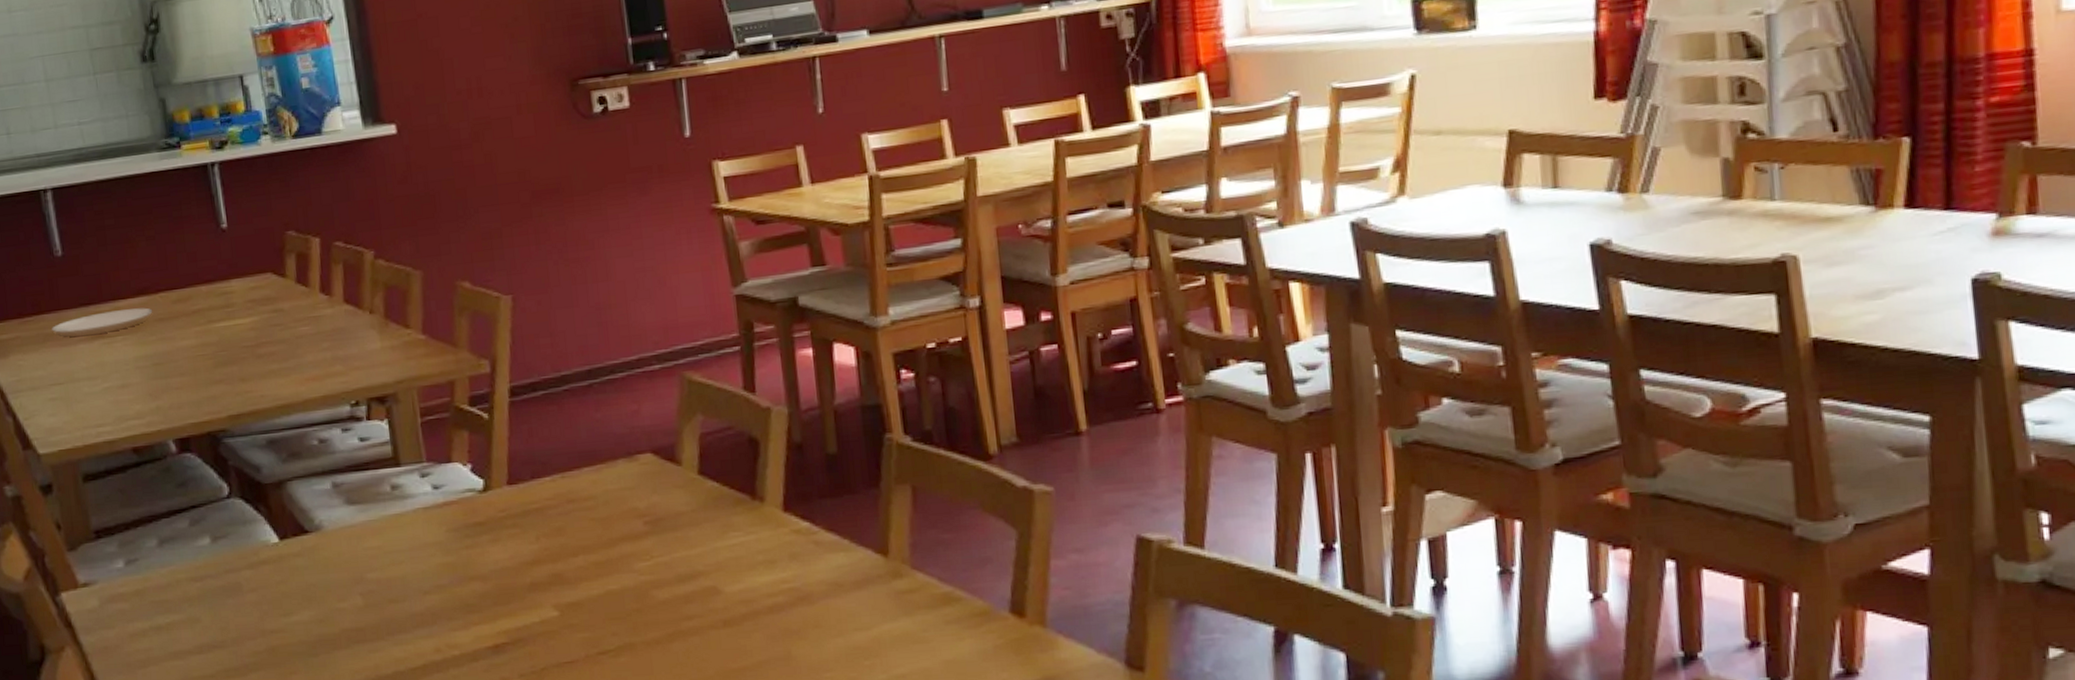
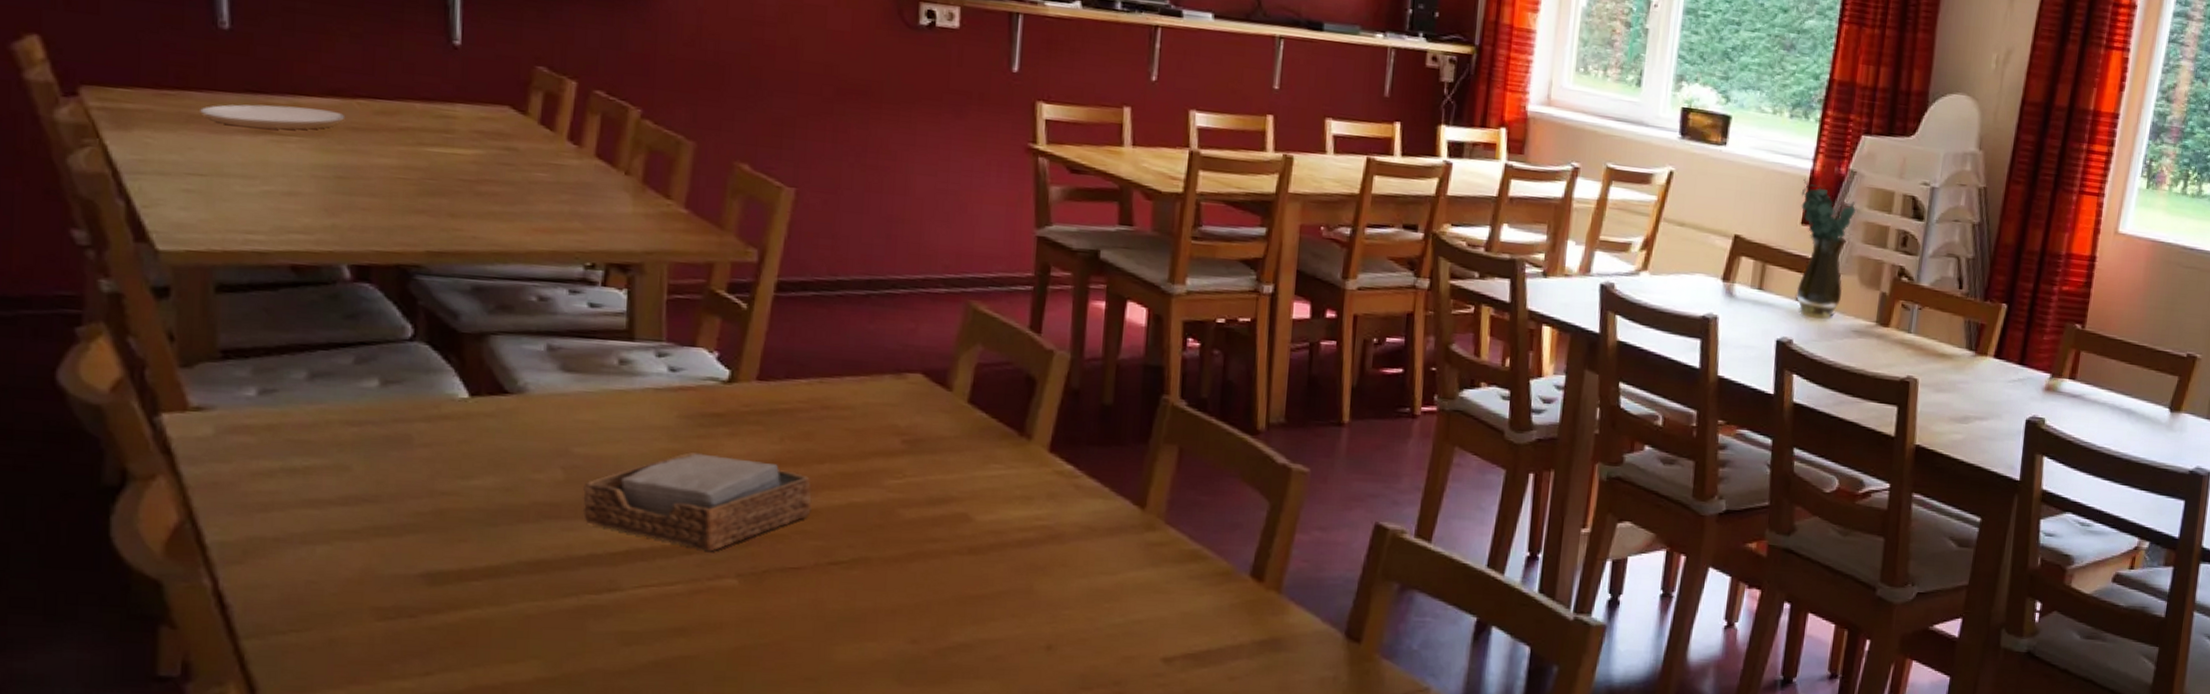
napkin holder: none [380,562,574,656] -> present [583,451,812,551]
vase: none [1586,44,1667,210] -> present [1796,178,1857,320]

